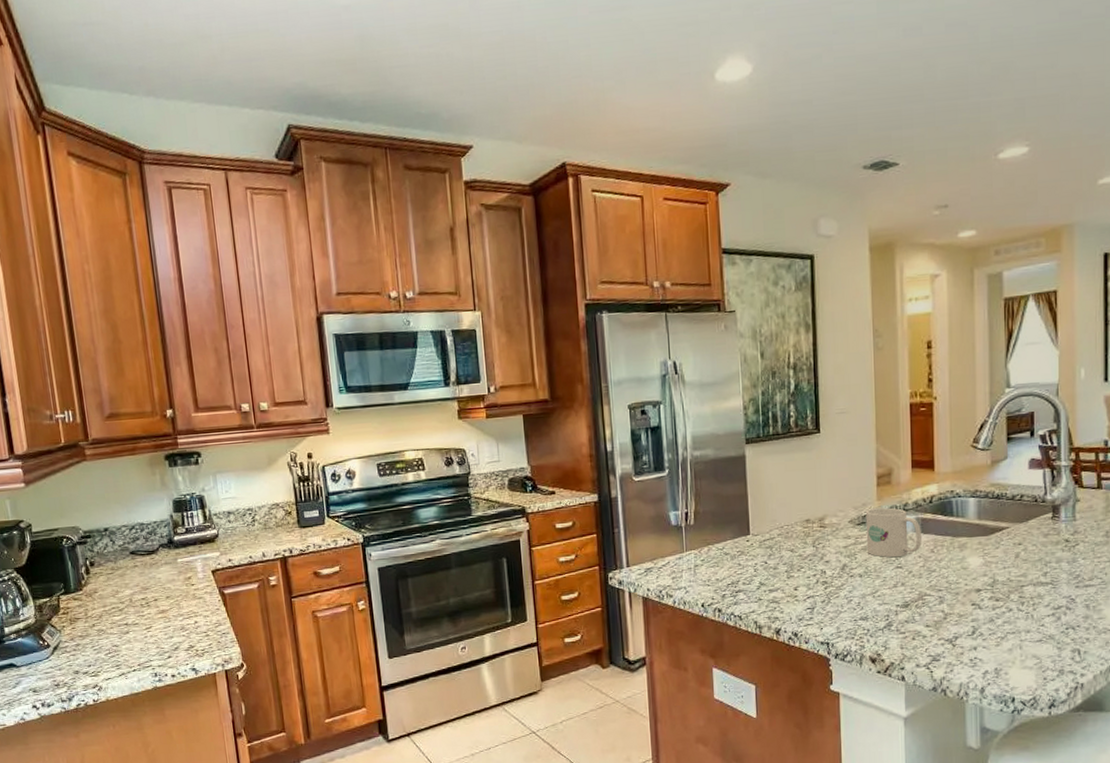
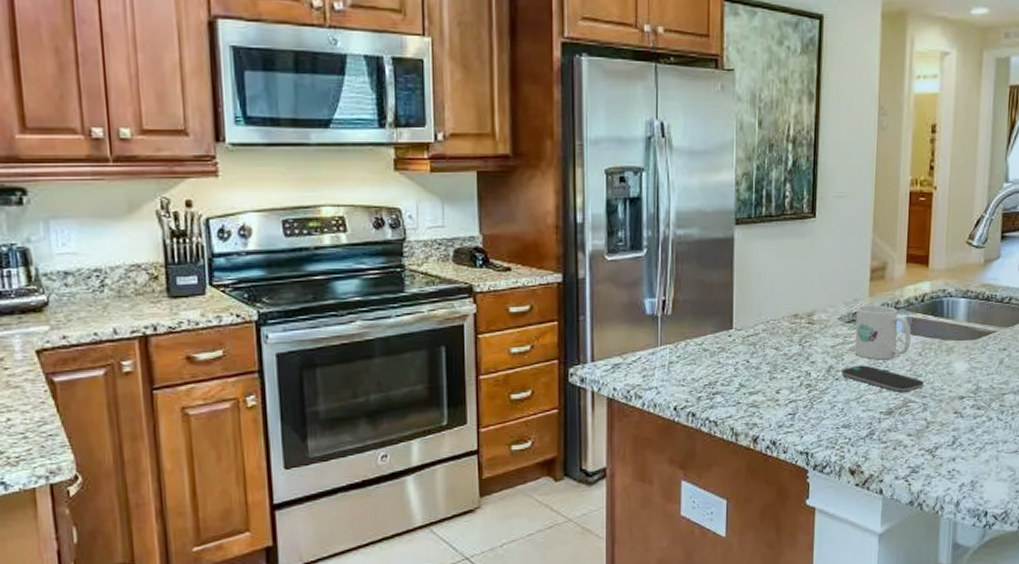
smartphone: none [855,562,938,587] -> present [841,365,924,392]

